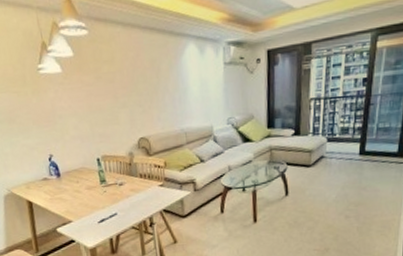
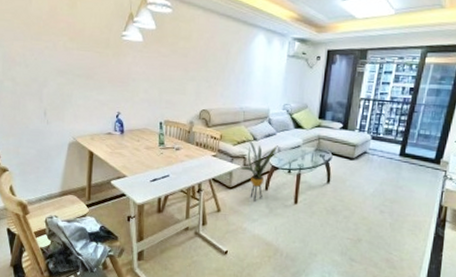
house plant: none [190,160,229,227] -> present [239,137,278,201]

